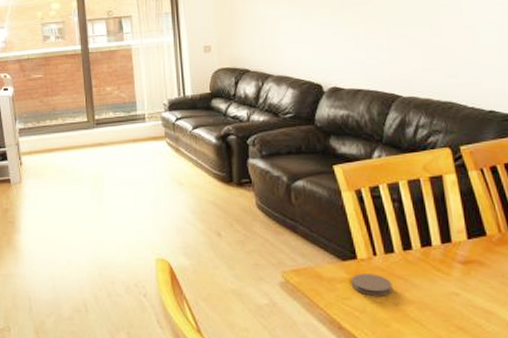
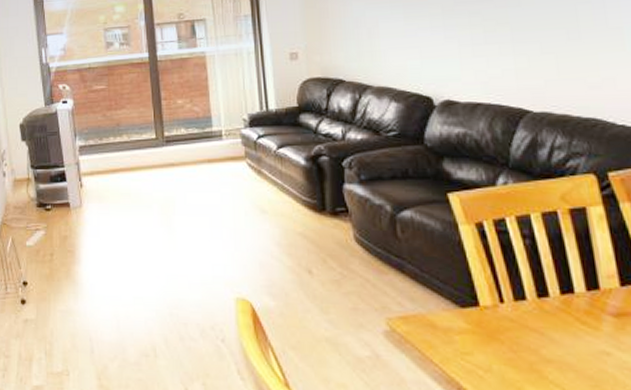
coaster: present [351,274,393,296] -> none [472,324,525,353]

